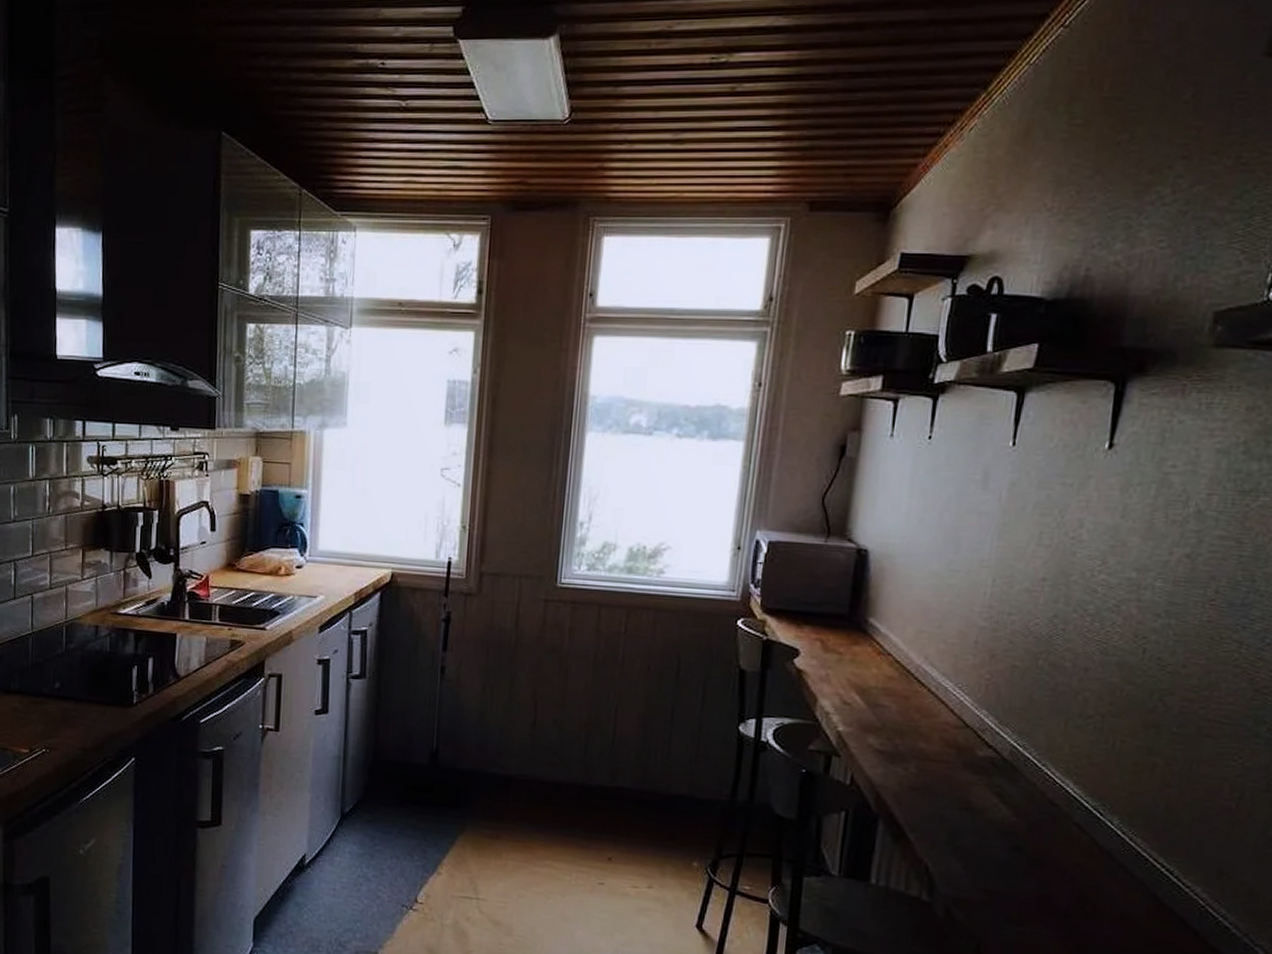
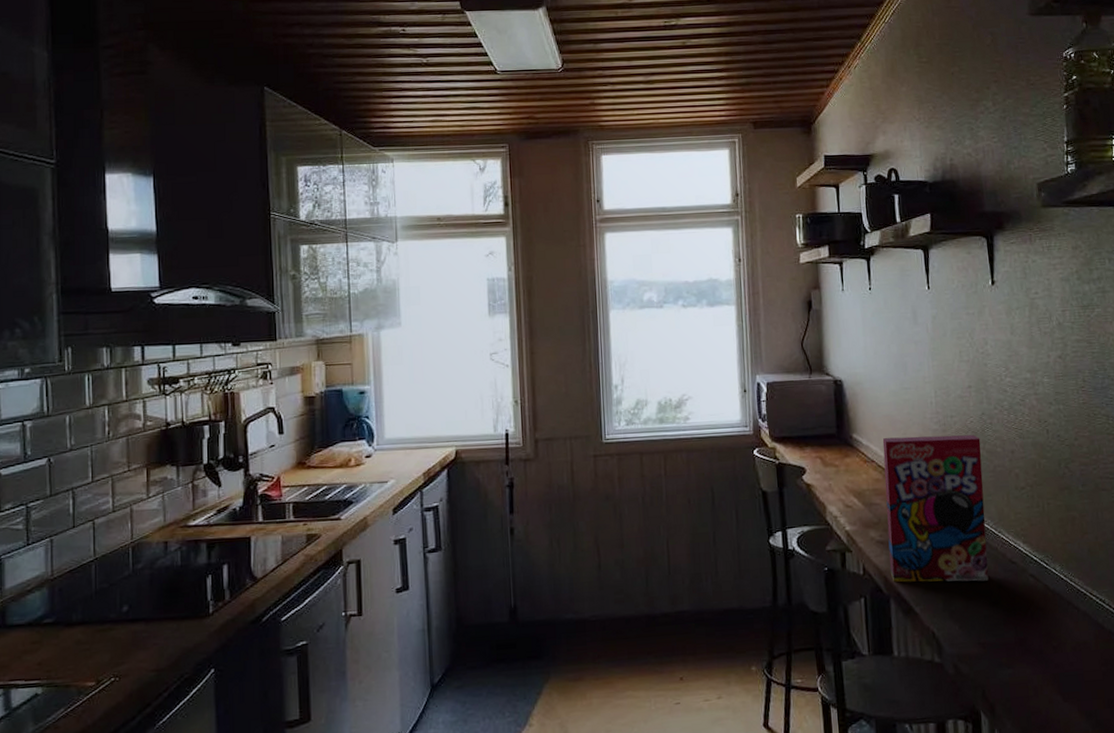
cereal box: none [884,629,1044,820] -> present [882,434,989,582]

